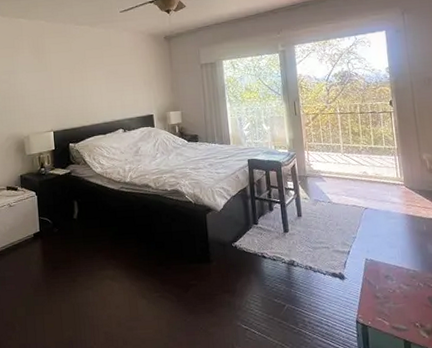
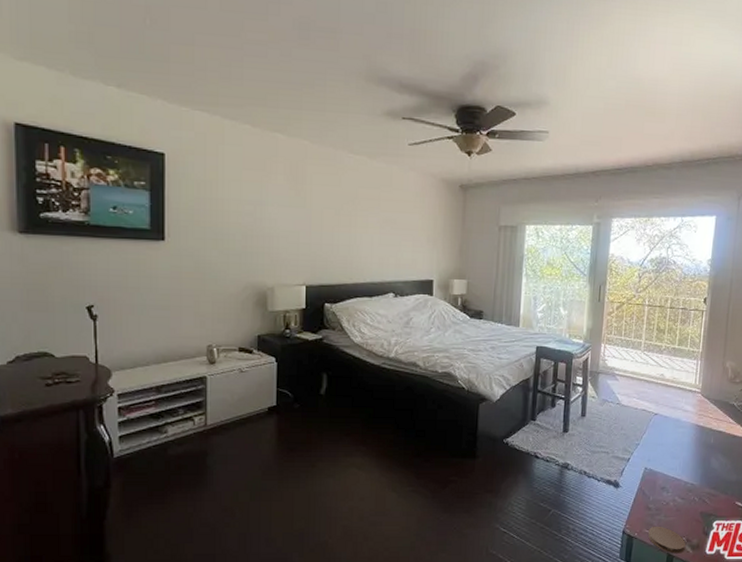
coaster: none [381,313,421,340] -> present [648,526,686,554]

